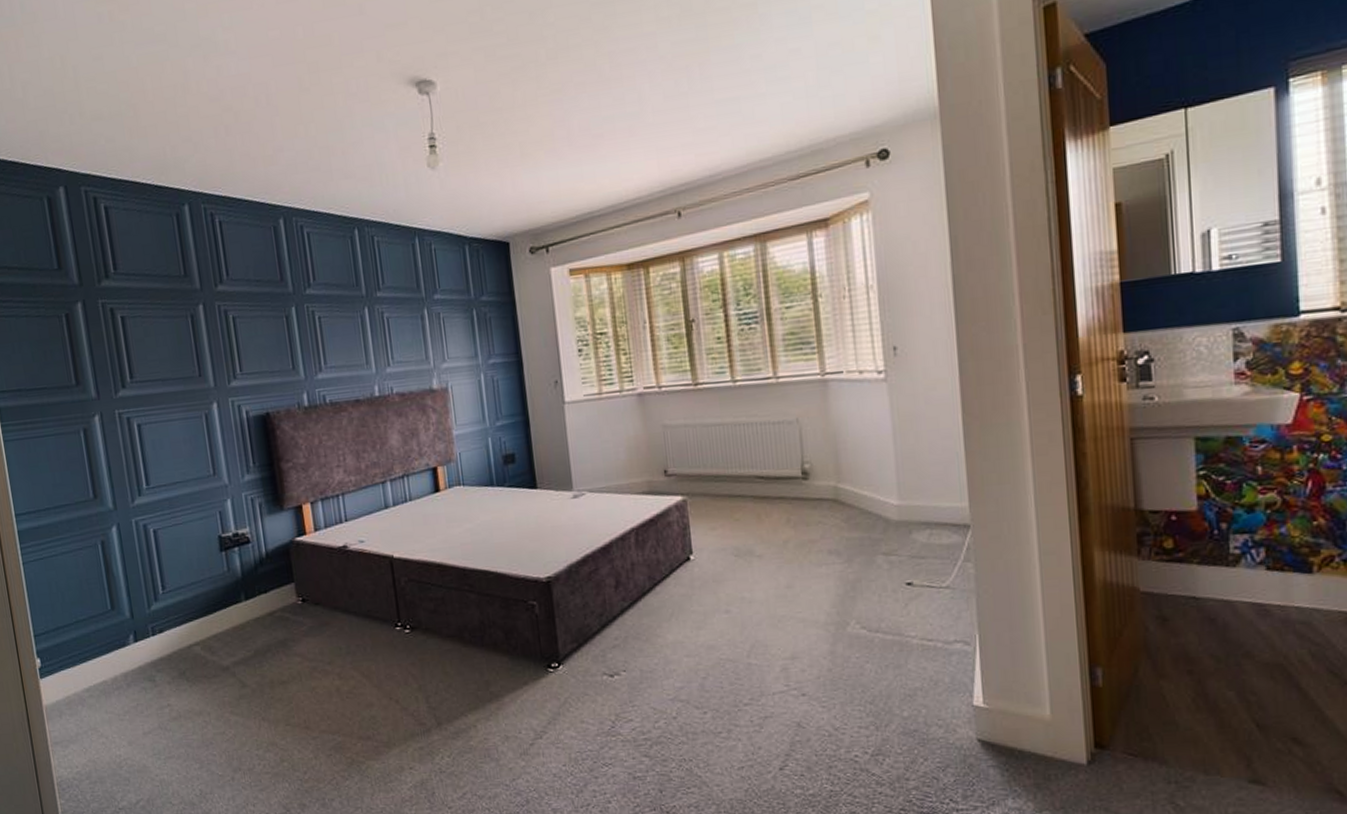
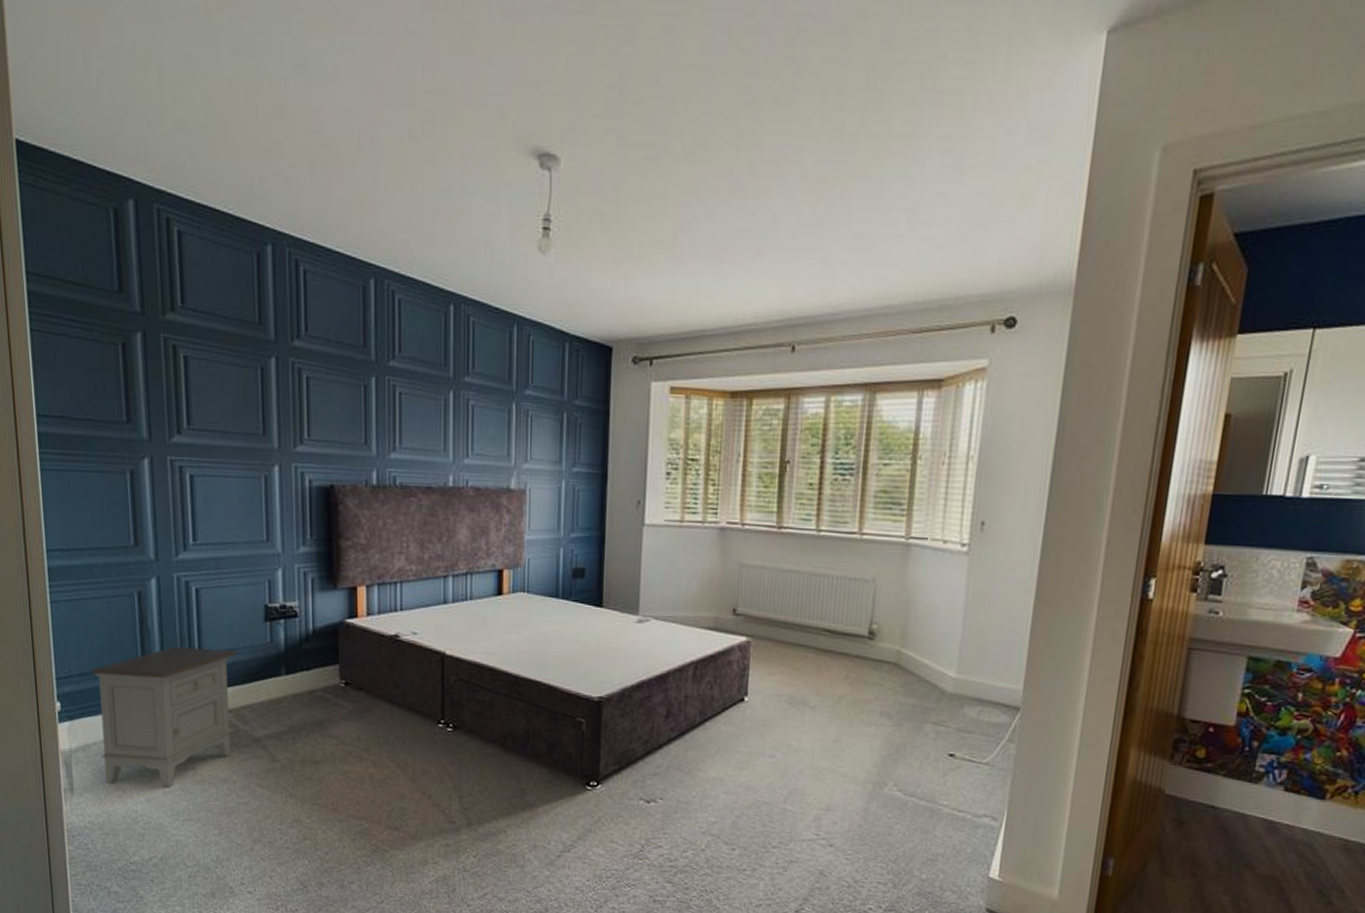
nightstand: none [65,584,203,732] -> present [90,647,237,788]

